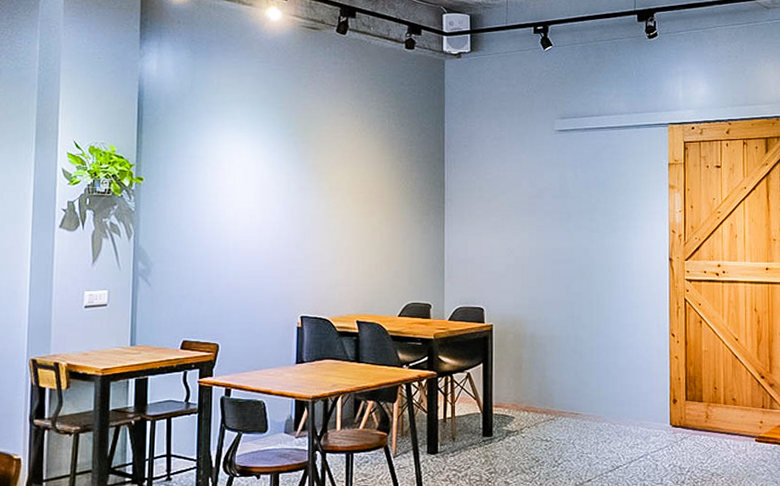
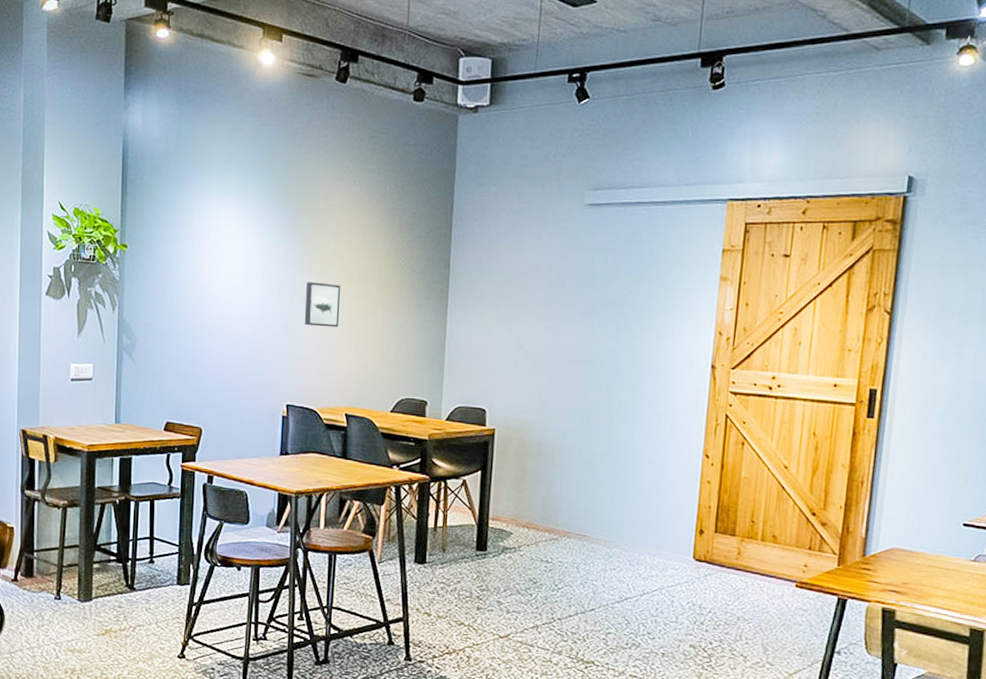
wall art: none [315,204,347,244] -> present [304,282,340,328]

